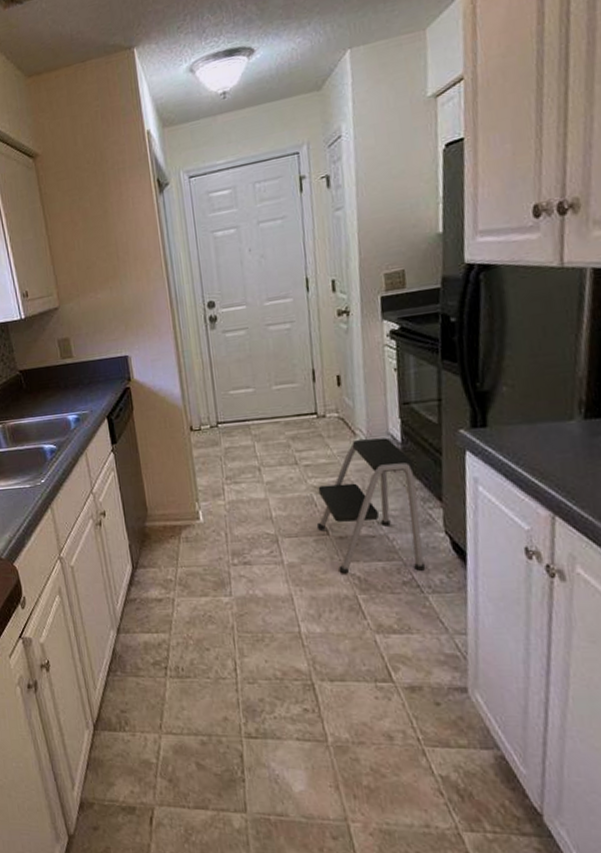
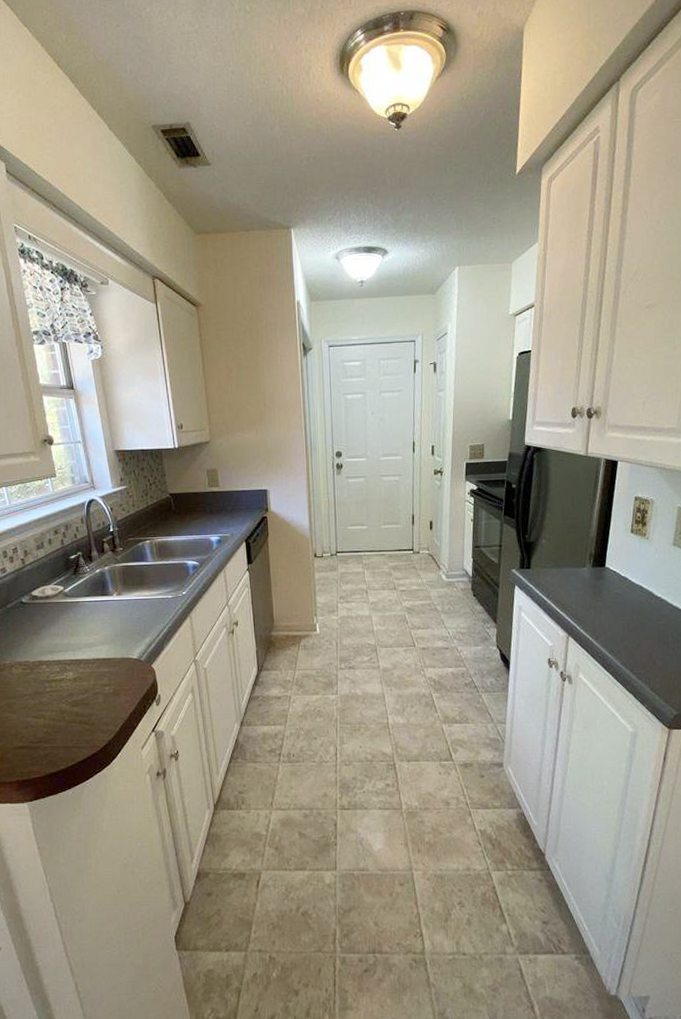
step stool: present [316,437,426,574] -> none [406,572,482,677]

